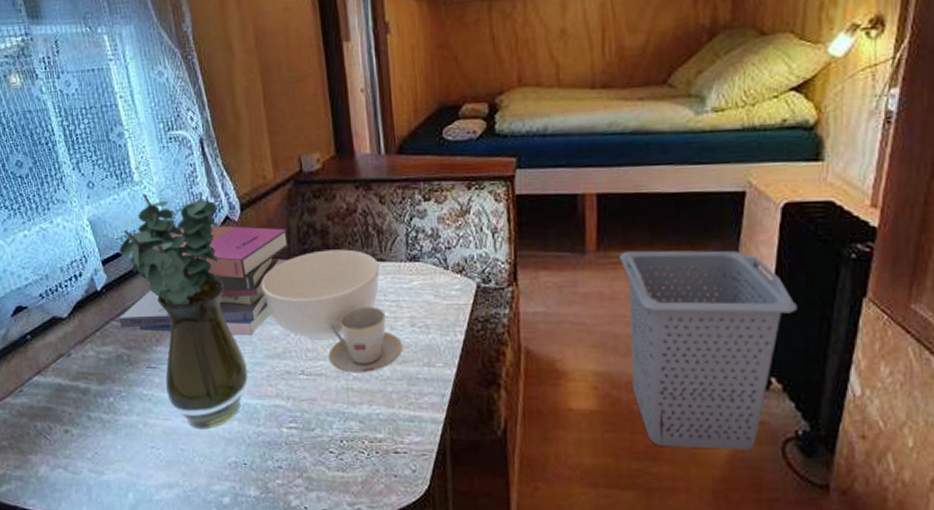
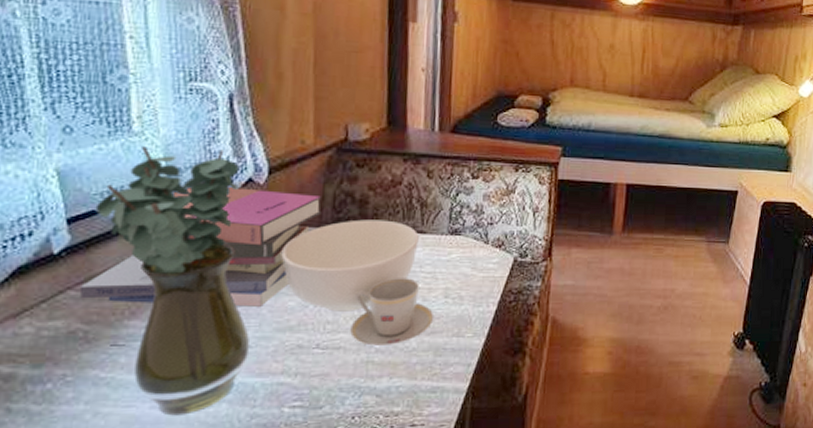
laundry basket: present [619,250,798,450] -> none [640,234,767,403]

